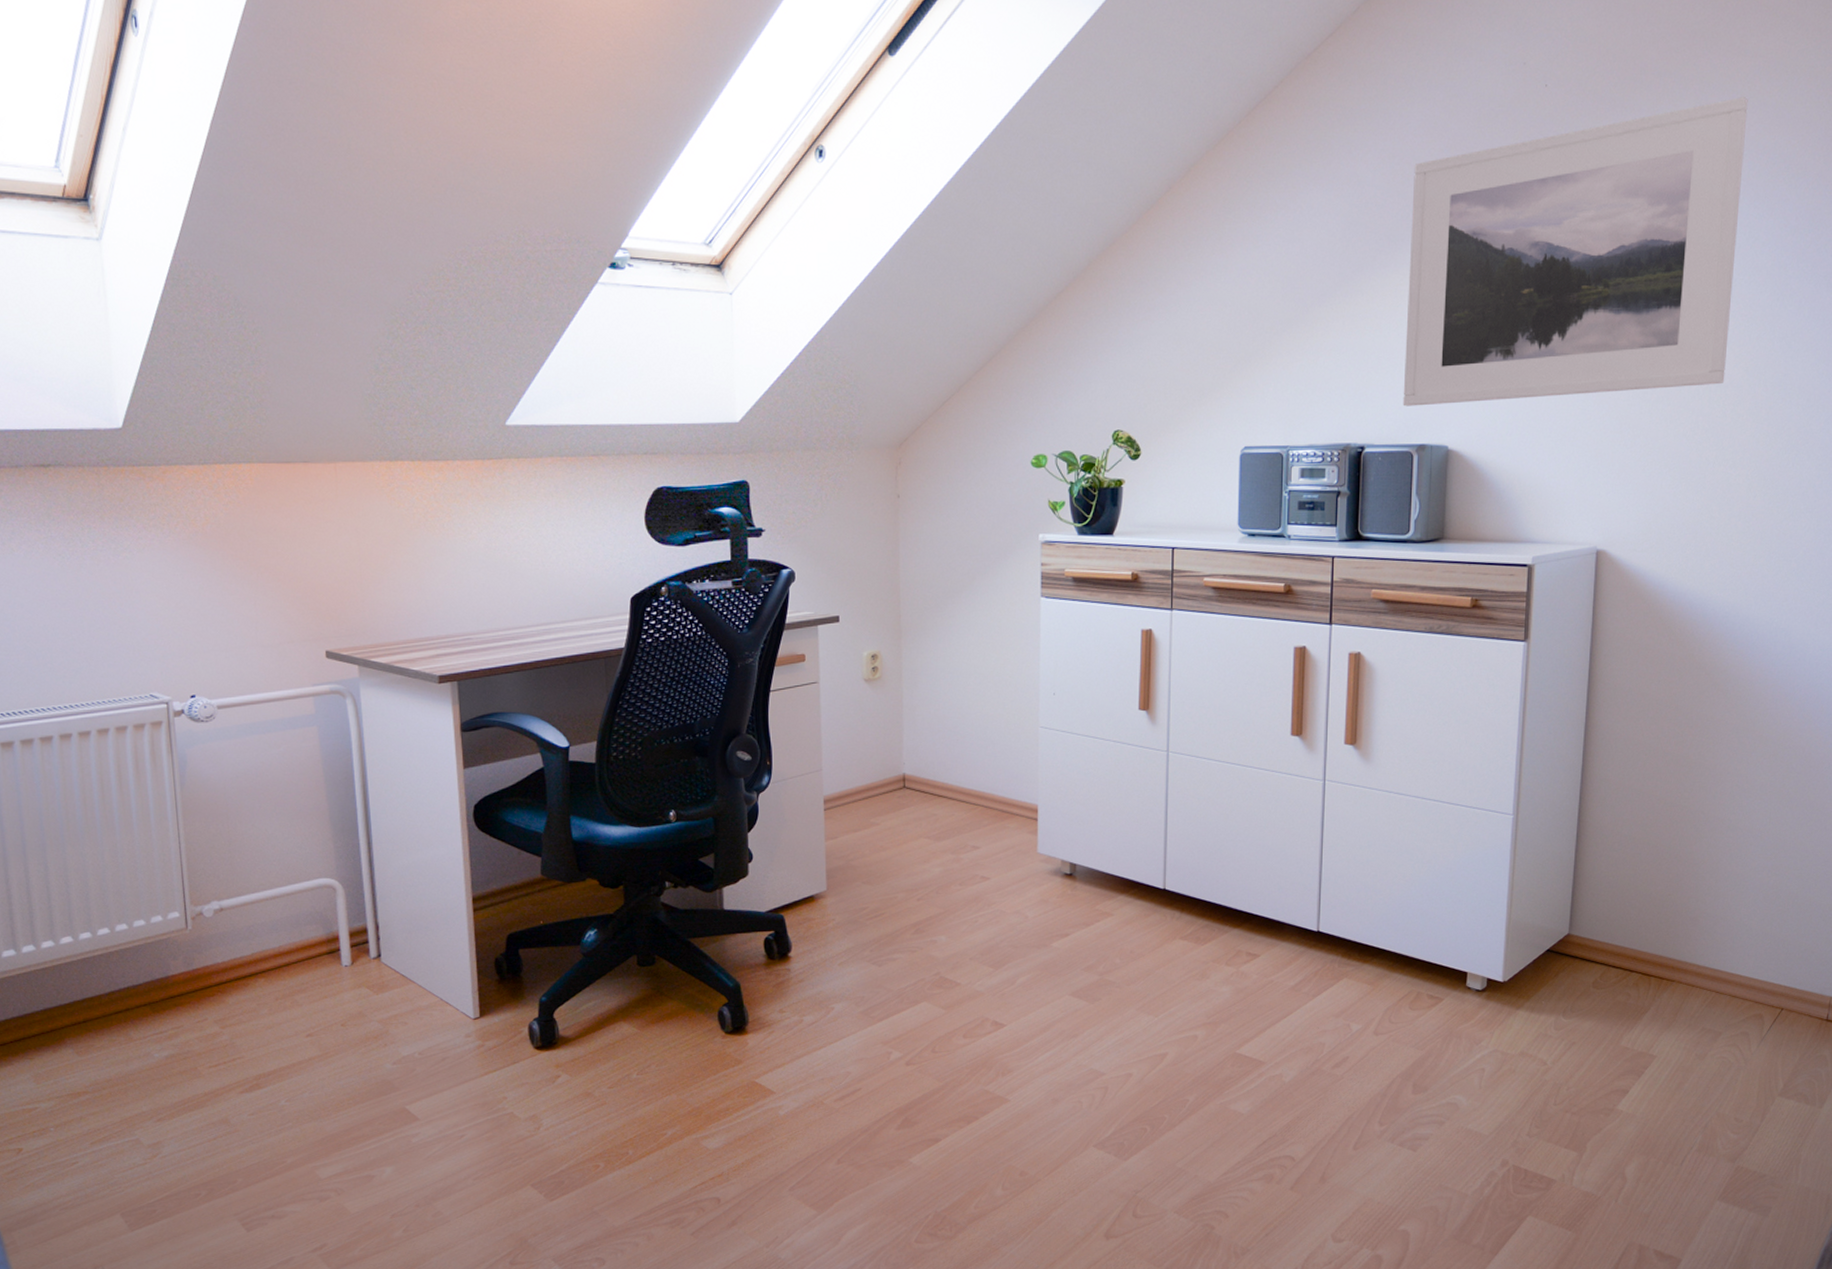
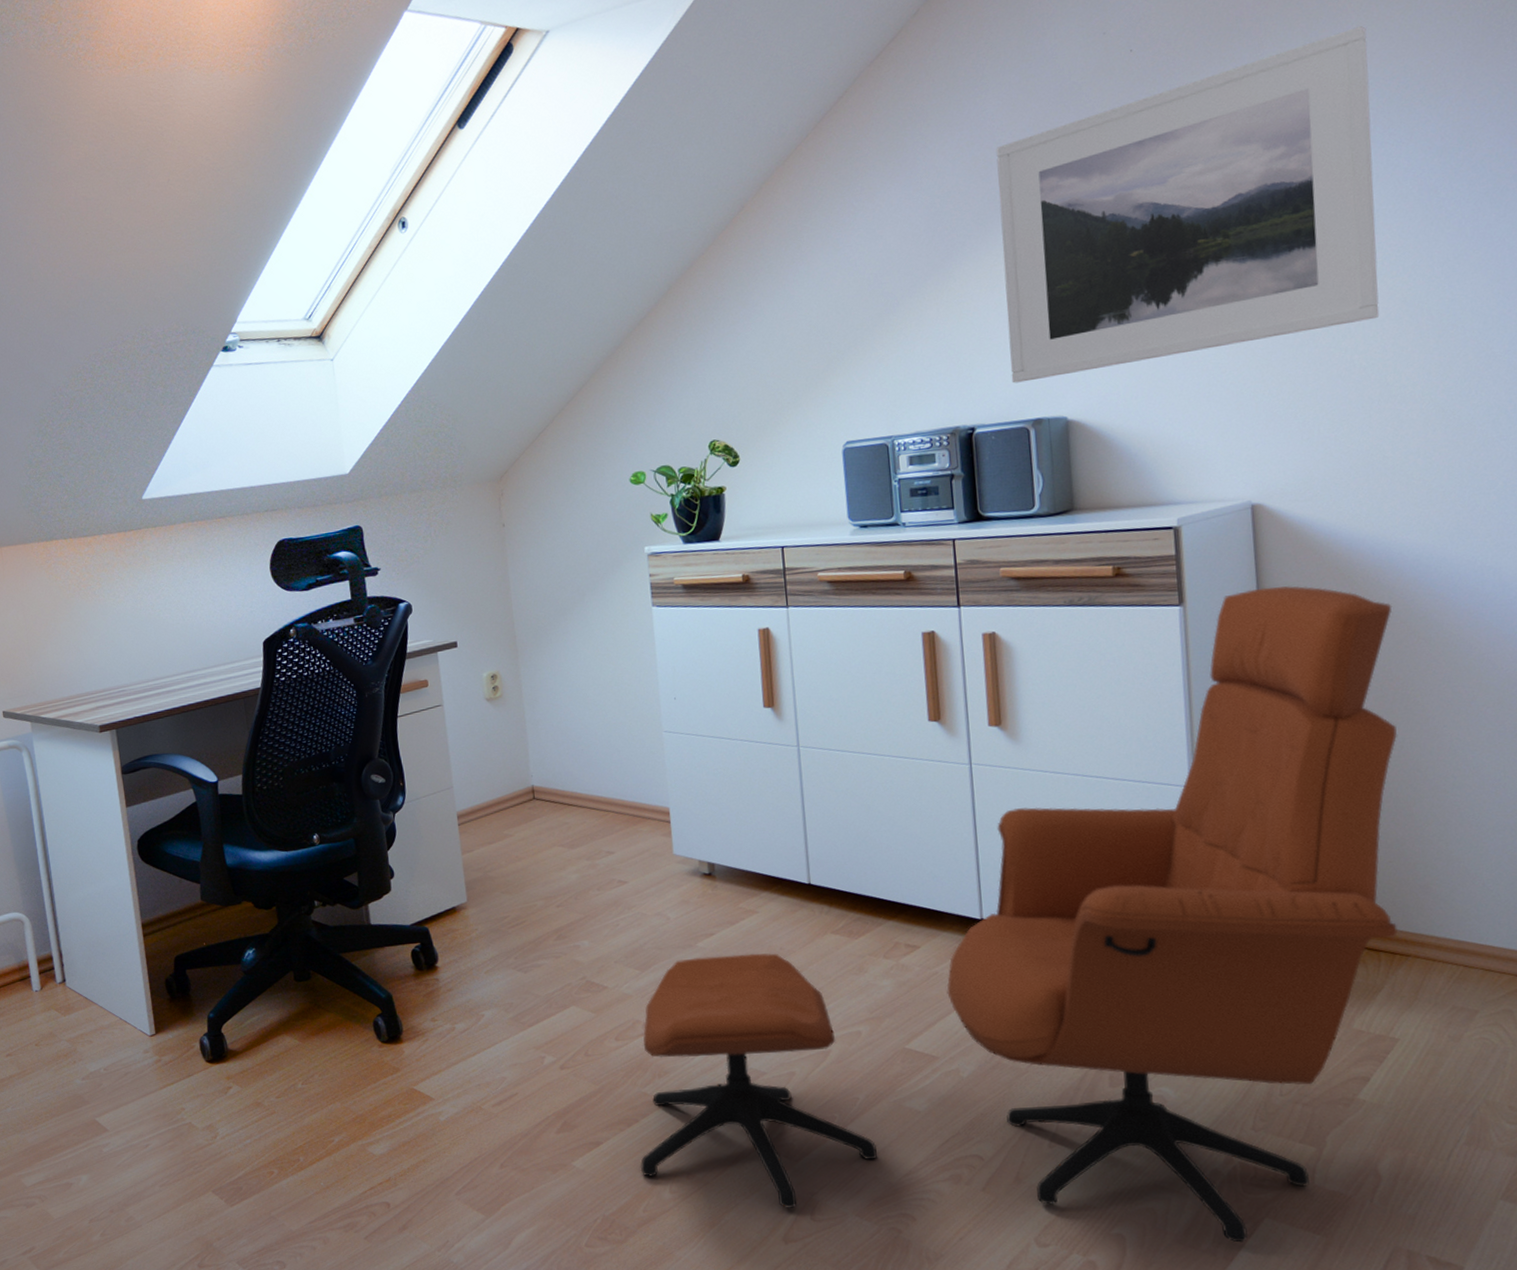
armchair: none [975,630,1701,1238] -> present [640,586,1398,1243]

